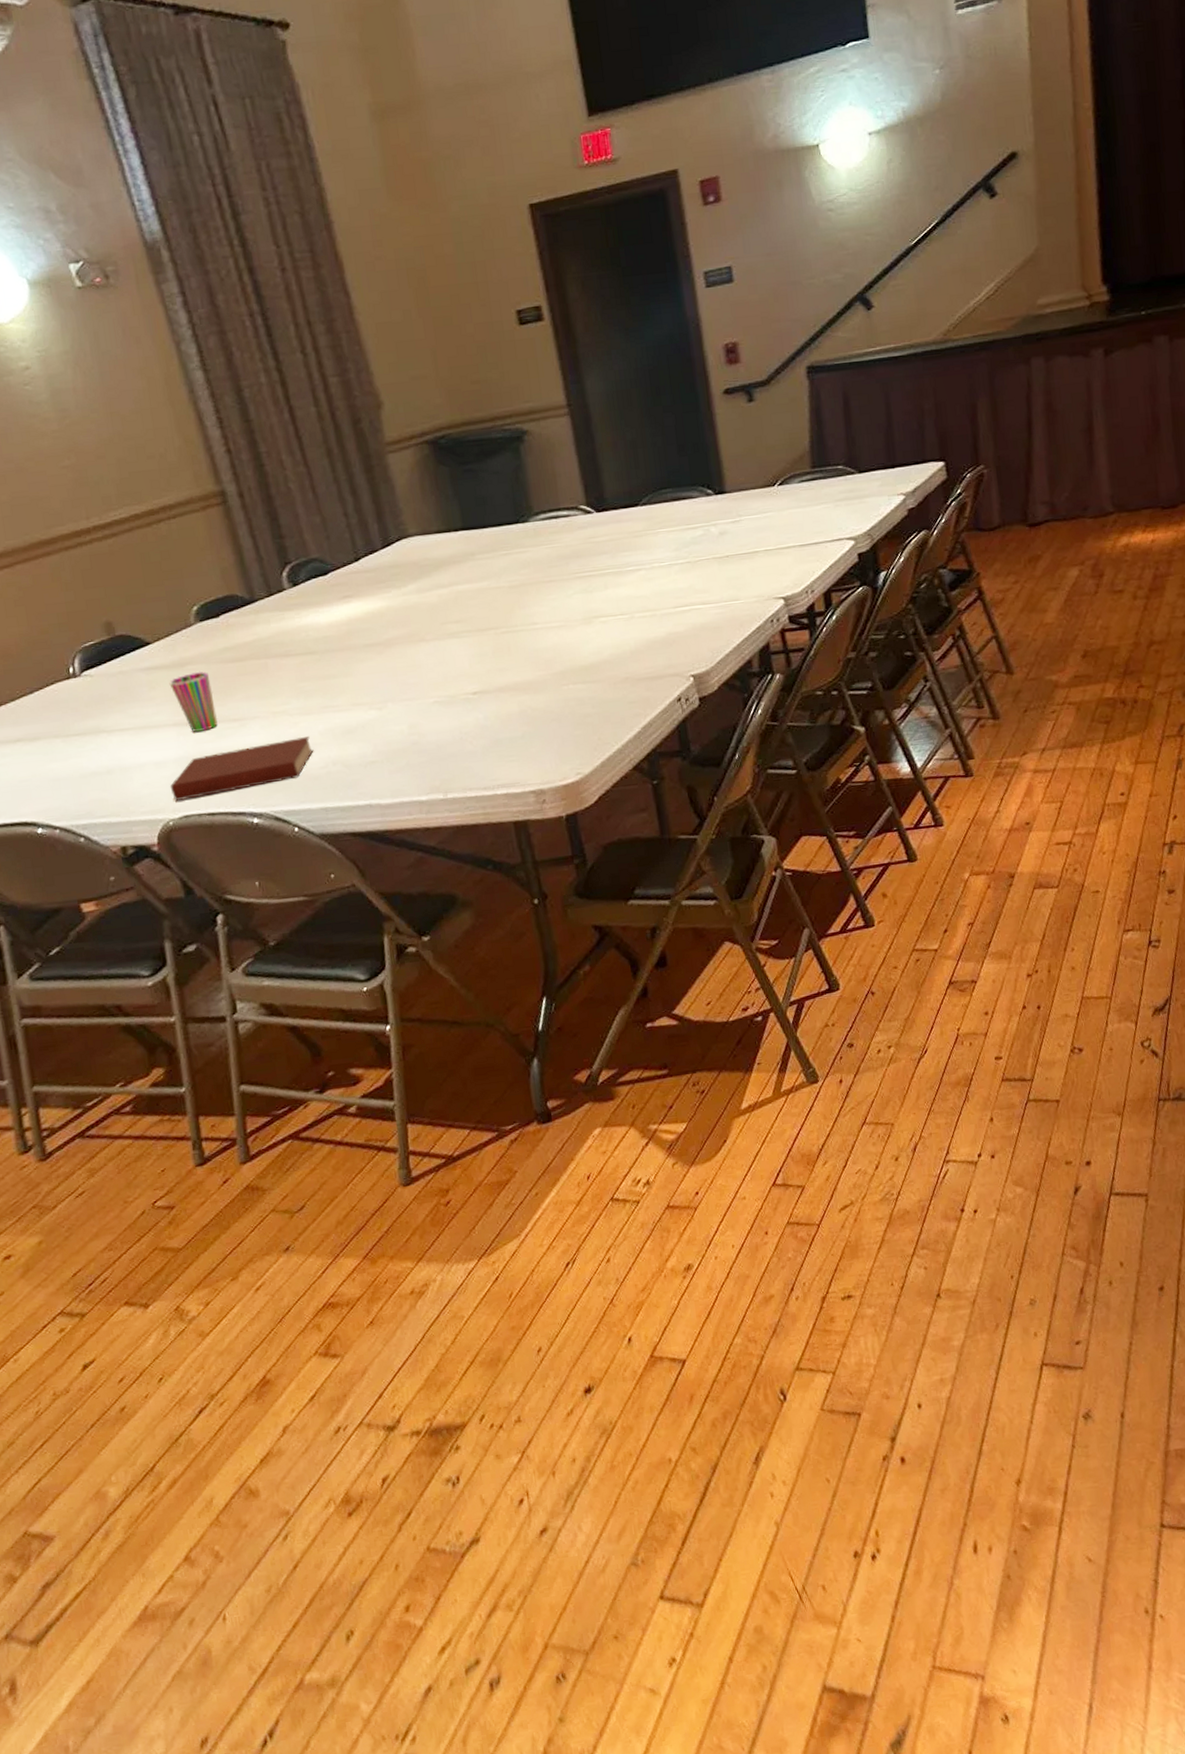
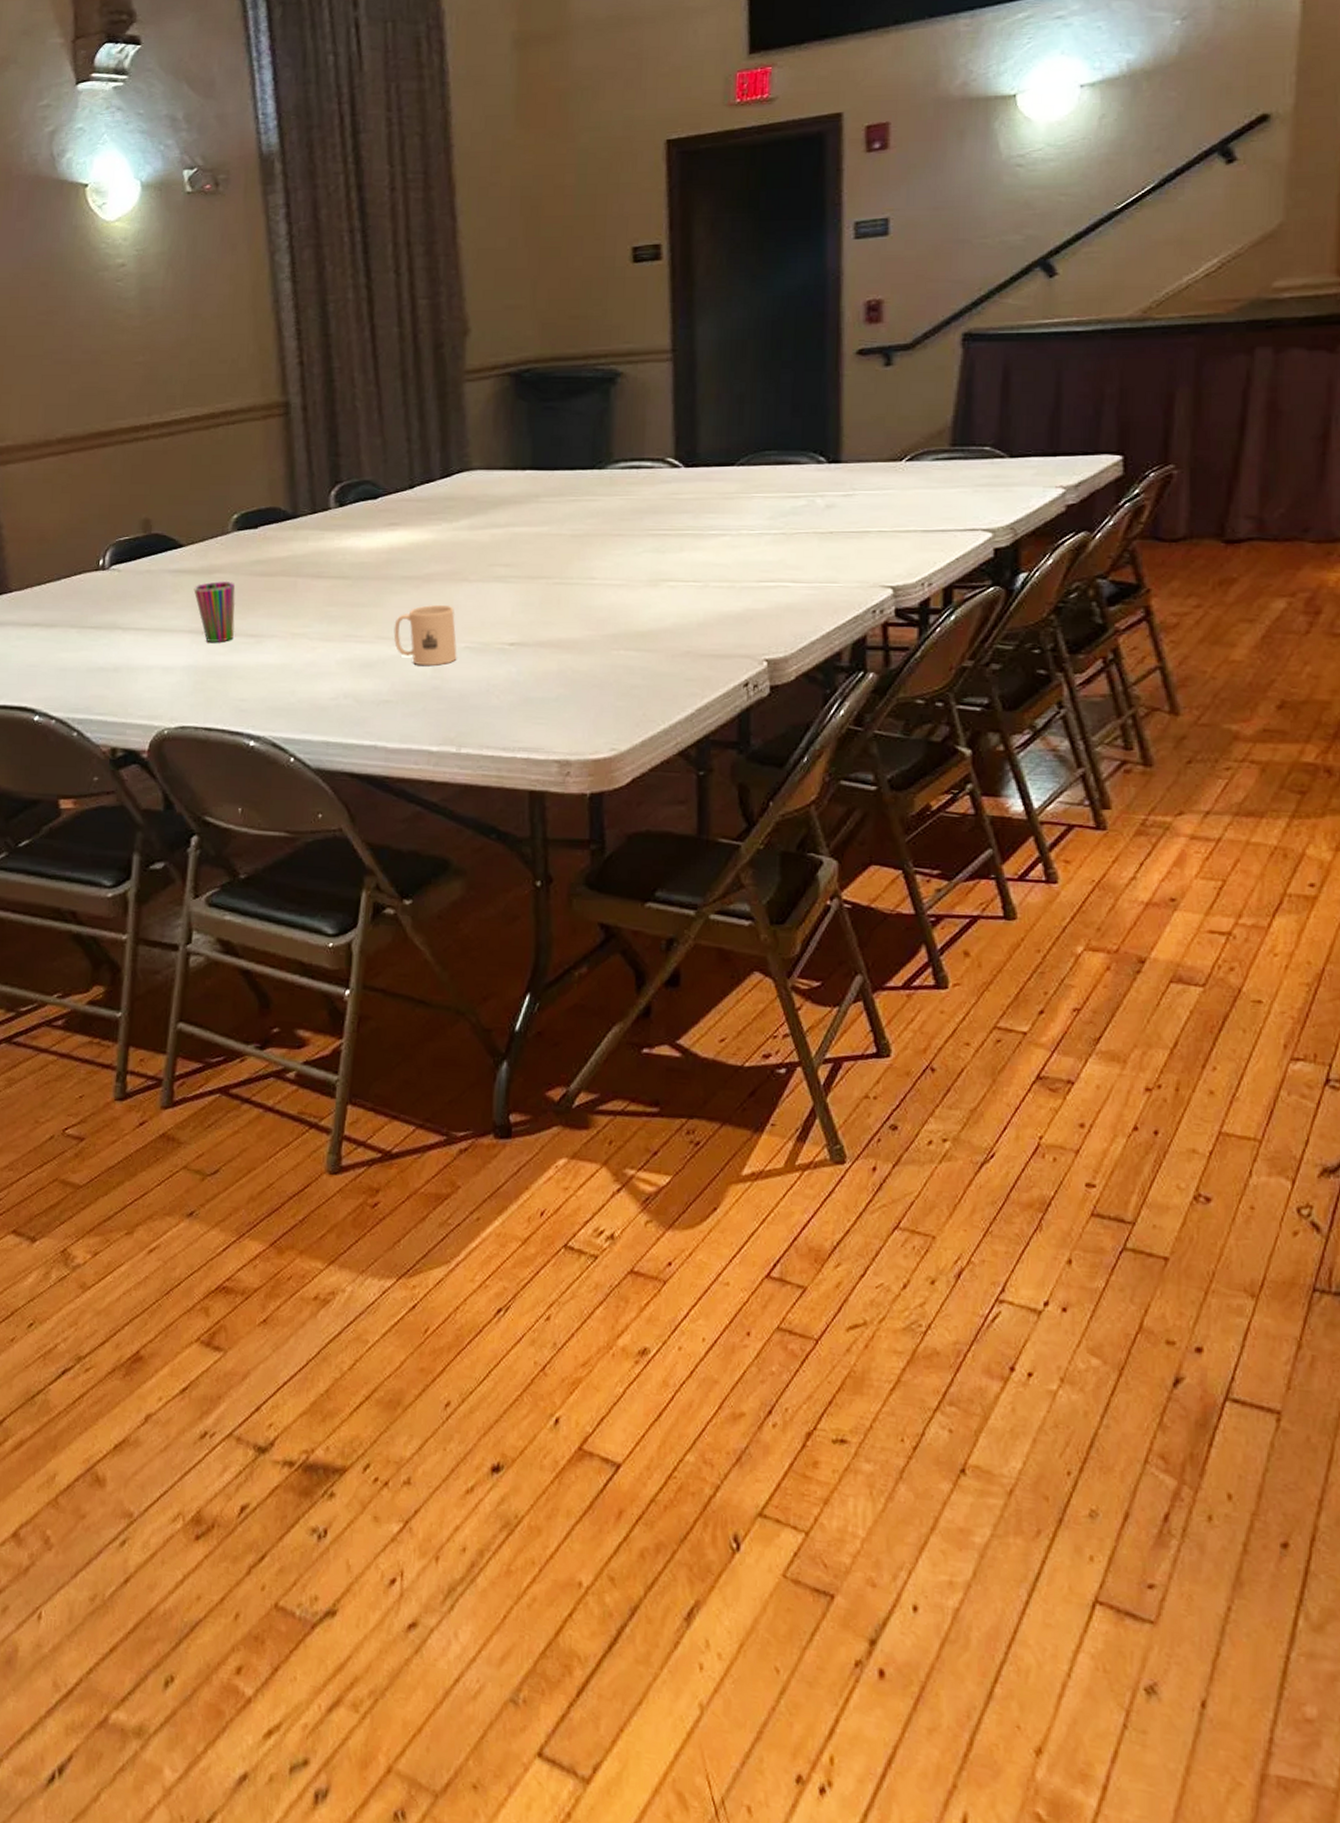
notebook: present [169,735,314,801] -> none [172,663,327,710]
mug: none [365,666,429,725] -> present [393,605,457,667]

